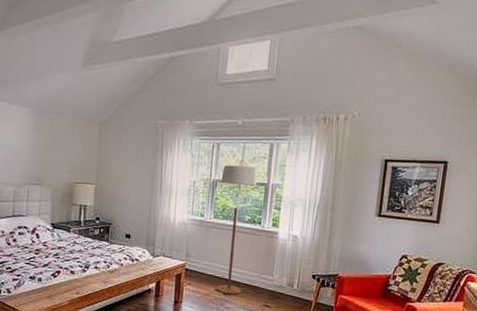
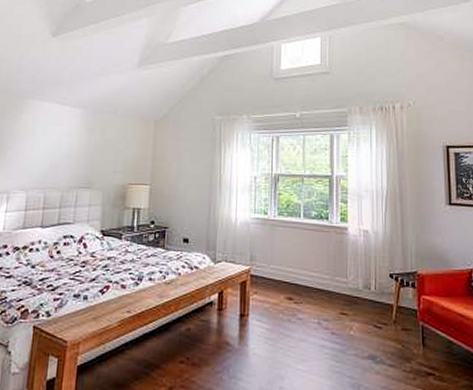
floor lamp: present [216,160,257,295] -> none [283,152,320,303]

